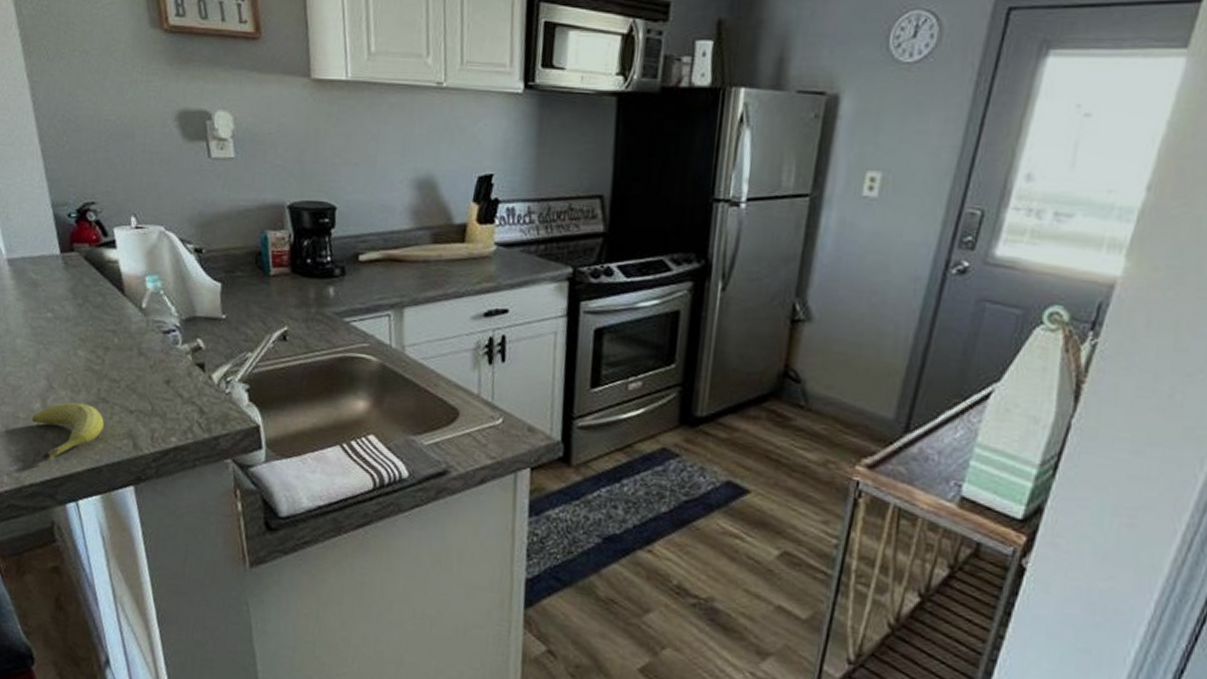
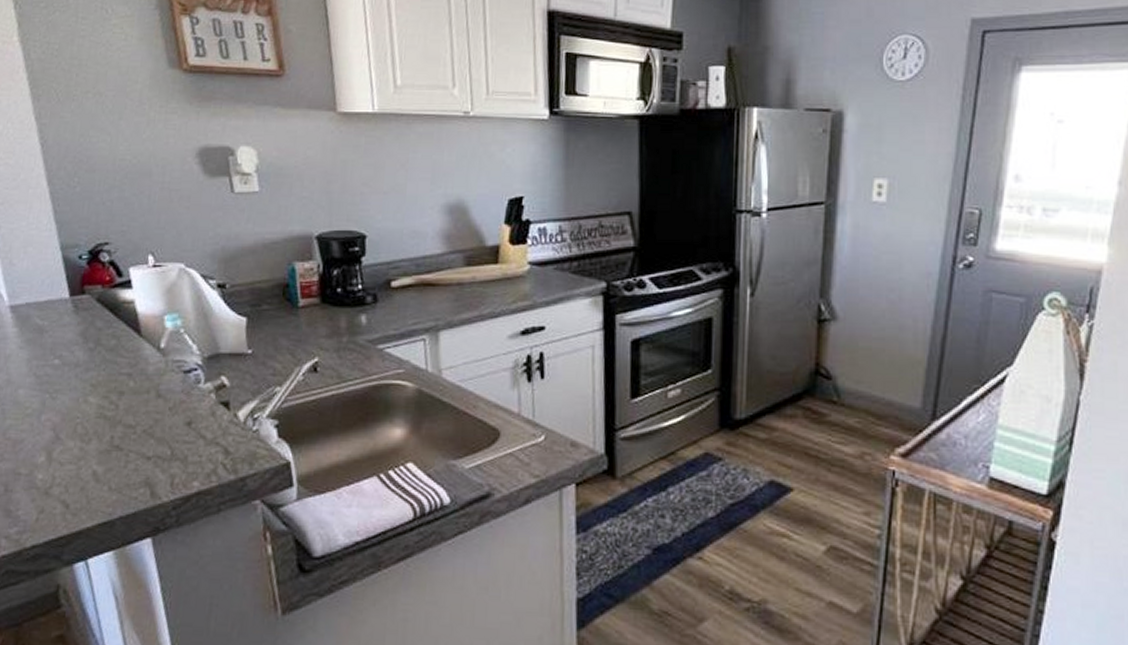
fruit: present [31,402,104,461] -> none [34,453,118,518]

